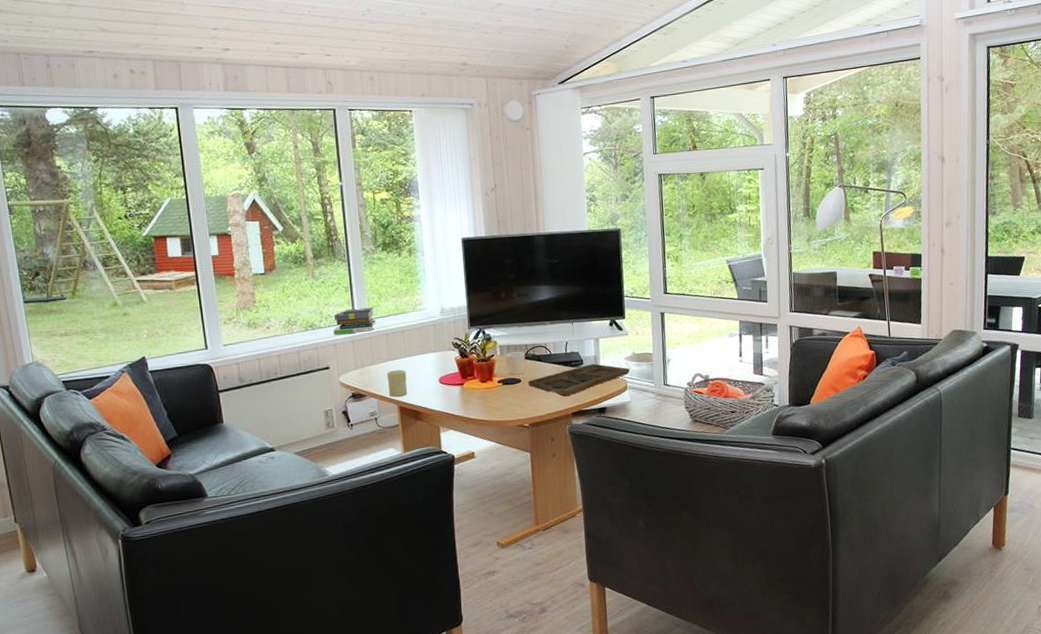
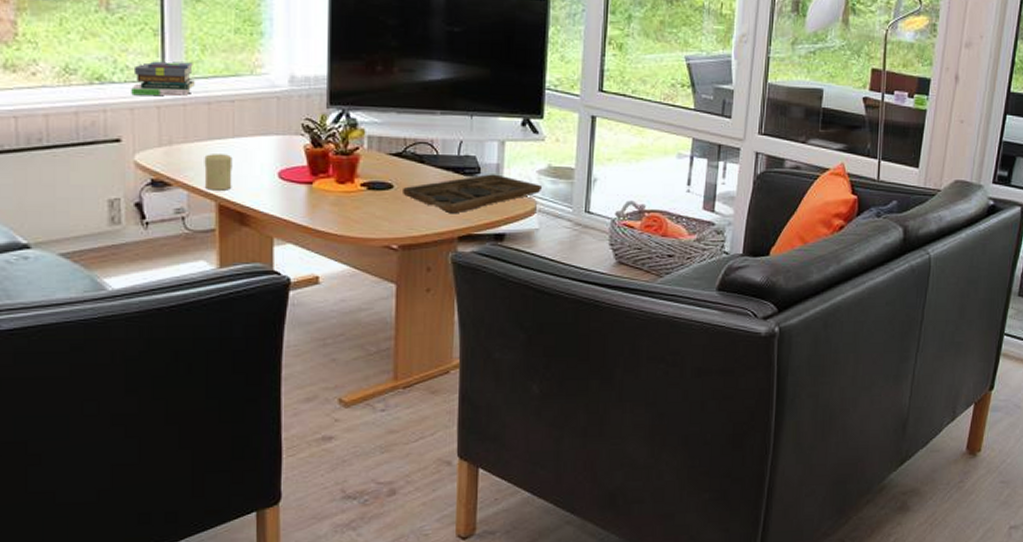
mug: present [506,351,526,375] -> none [375,146,404,178]

